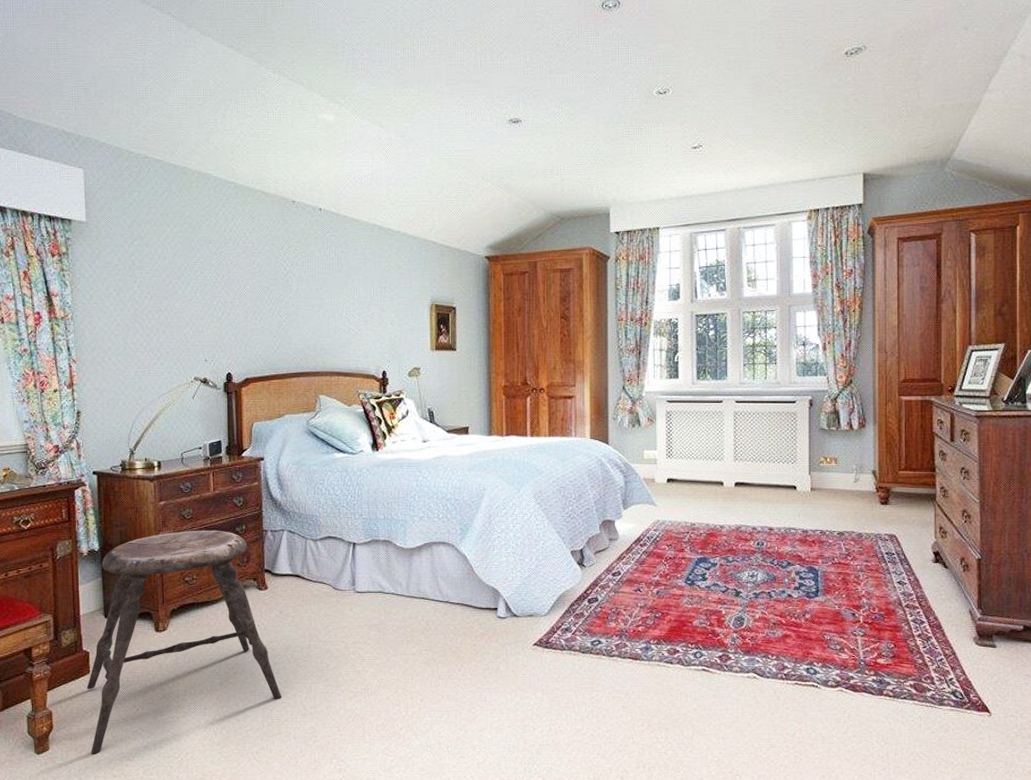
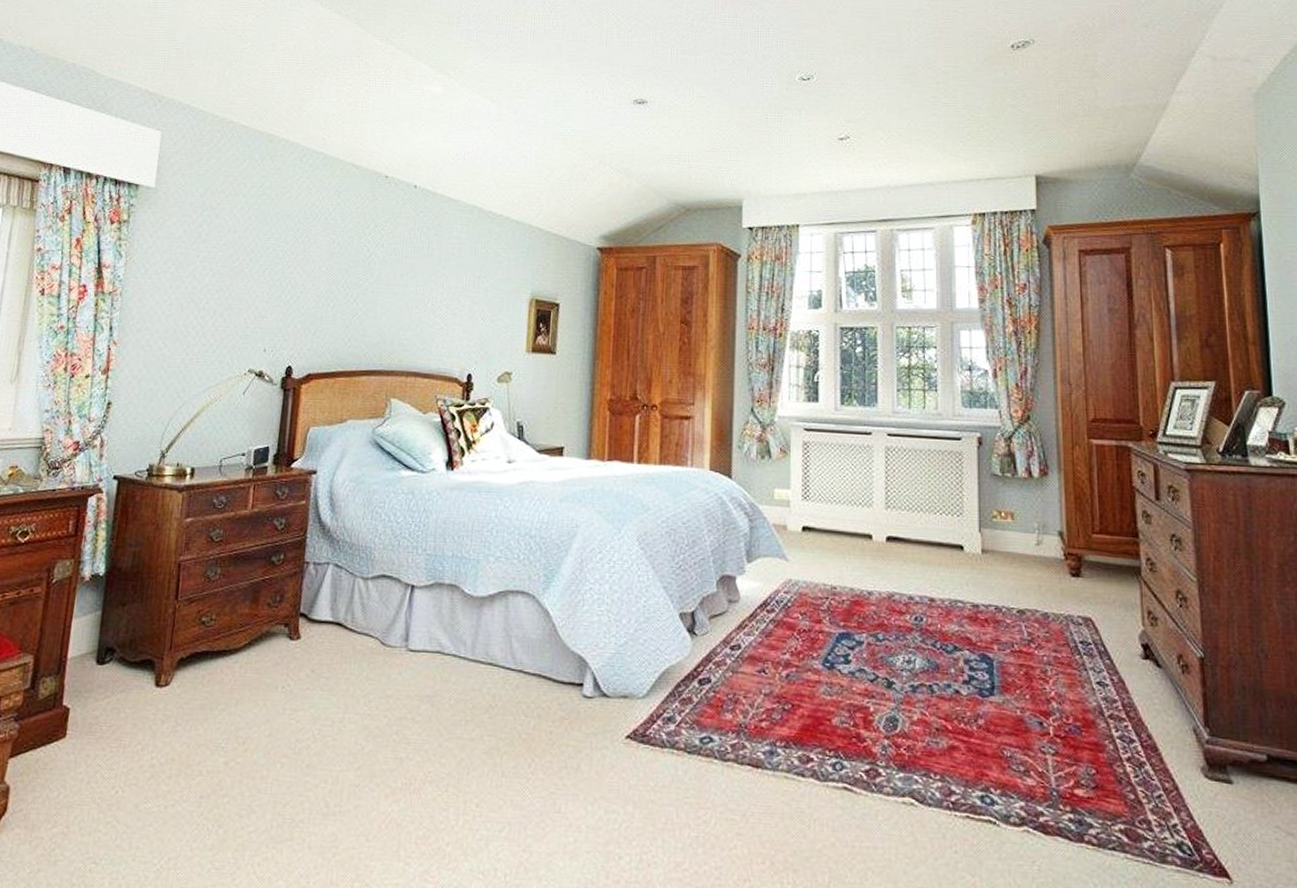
stool: present [86,530,282,754] -> none [48,556,301,852]

